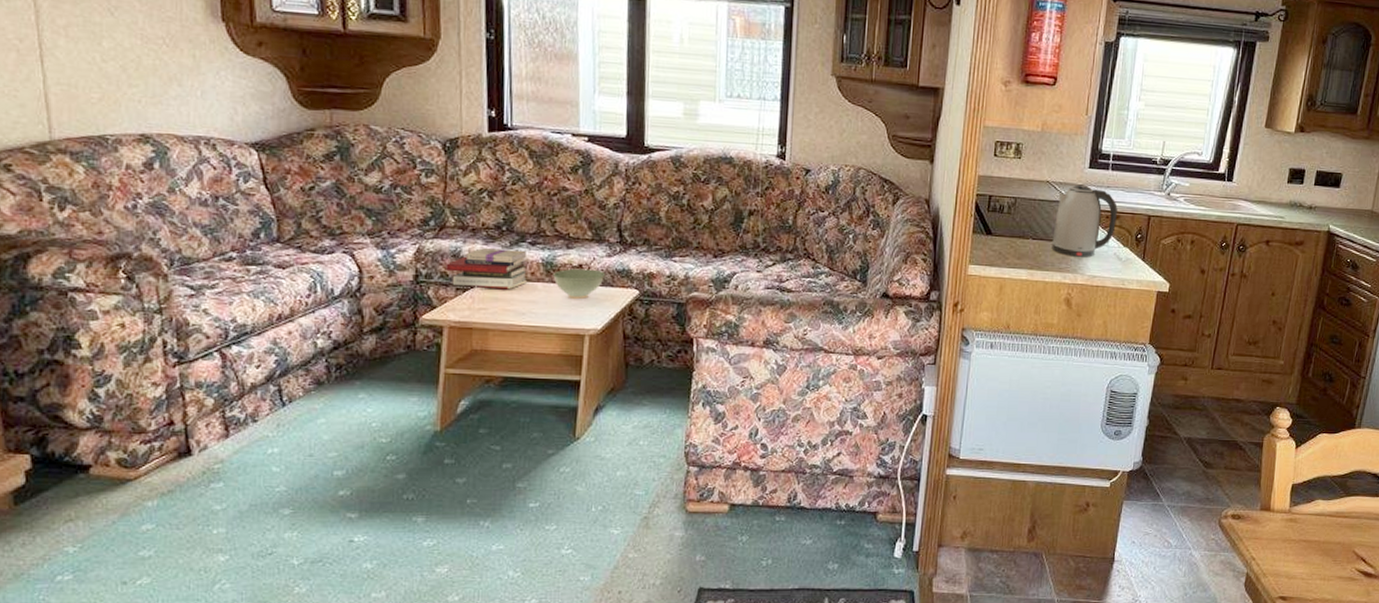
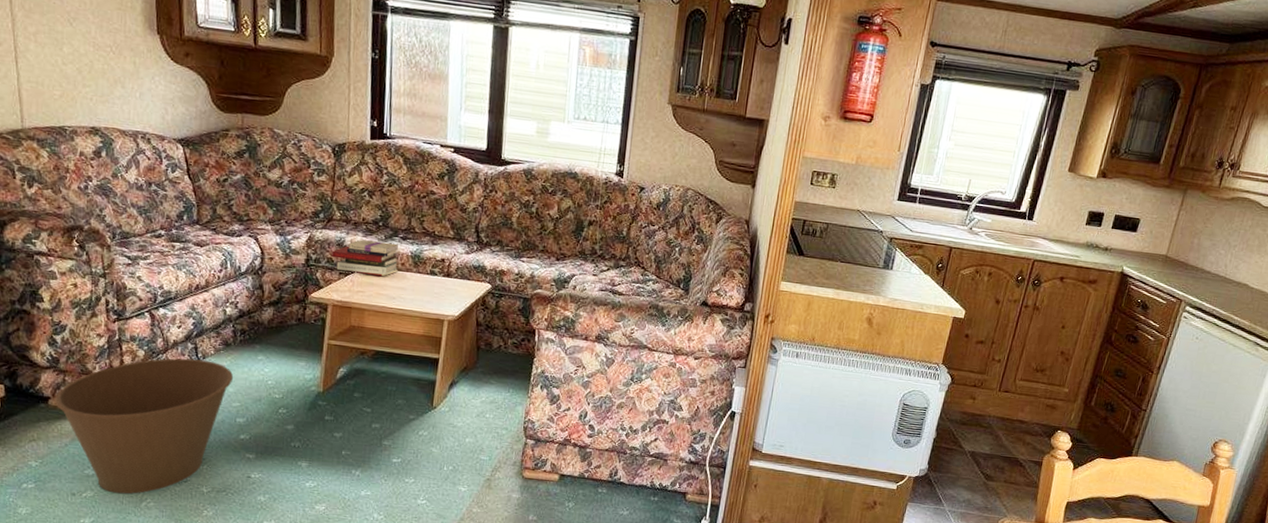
basket: none [99,404,329,577] -> present [55,358,234,494]
bowl: present [553,268,605,300] -> none [420,262,463,290]
kettle: present [1051,184,1118,258] -> none [858,215,922,283]

